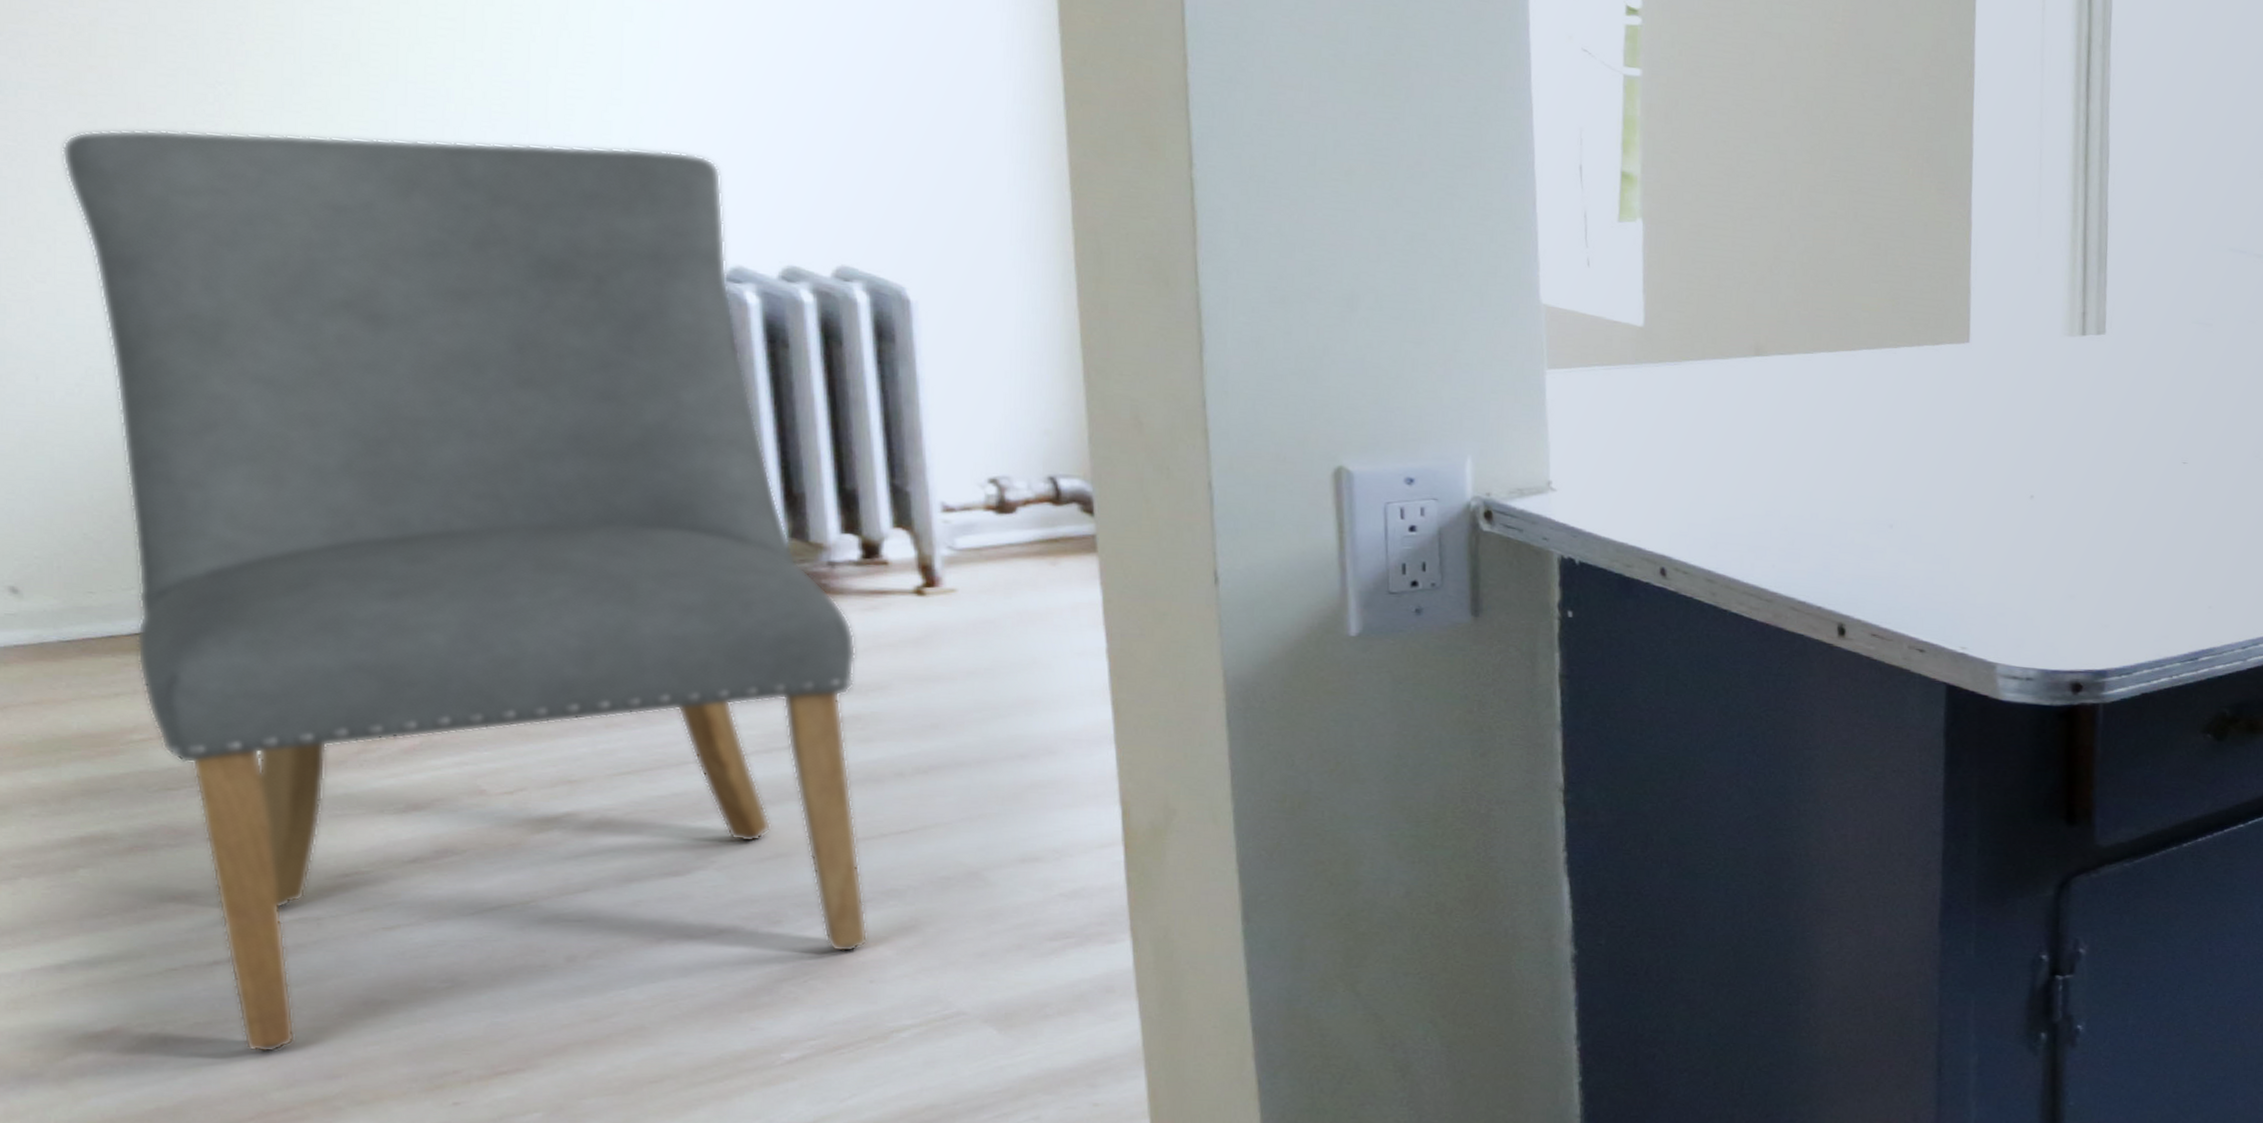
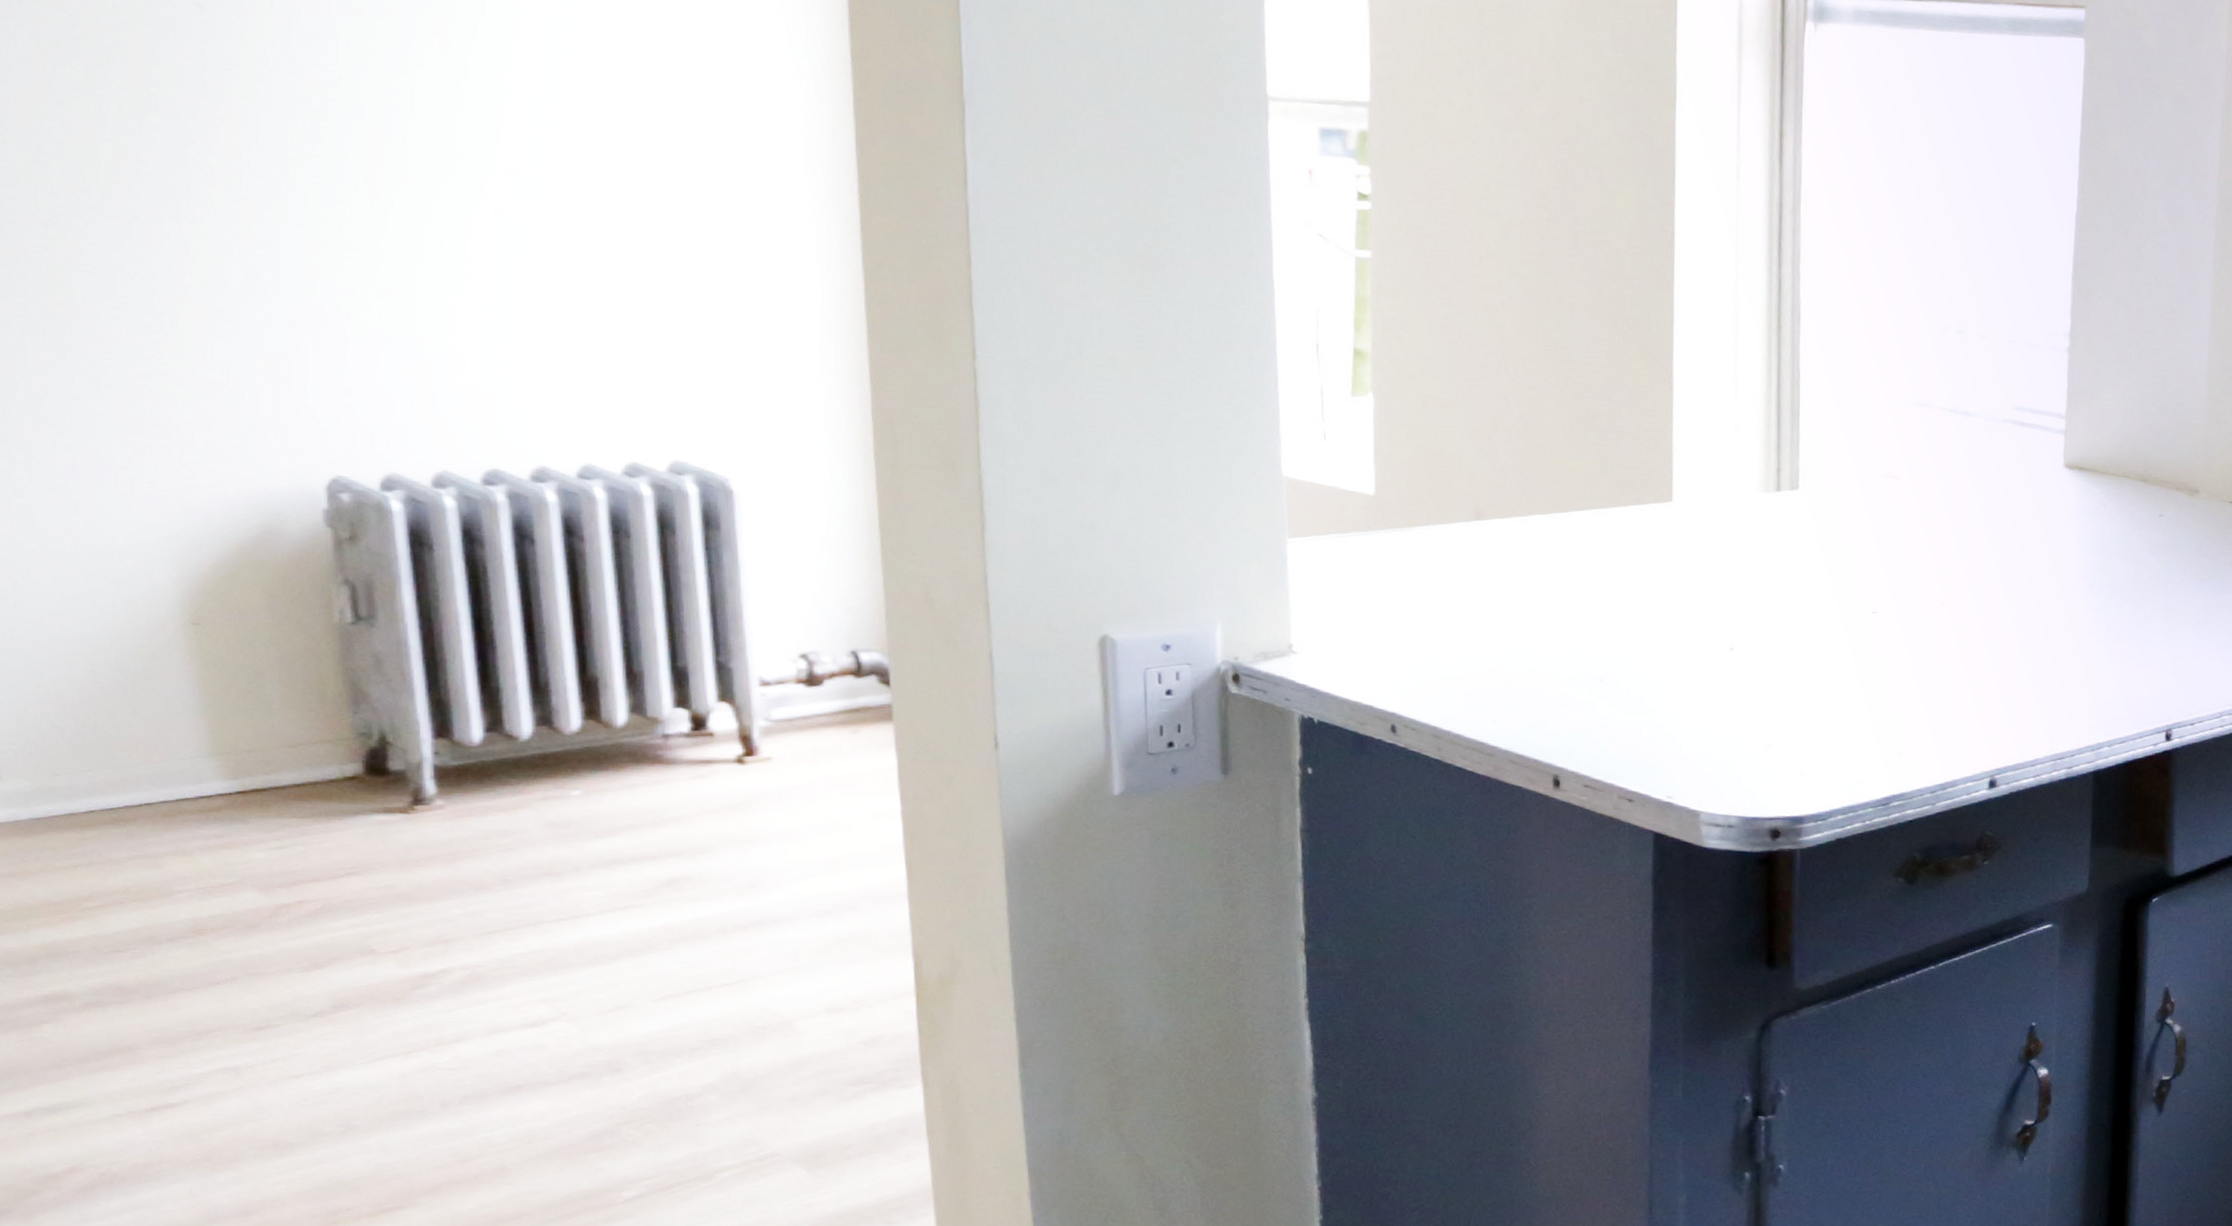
chair: present [61,129,868,1053] -> none [36,357,696,1192]

